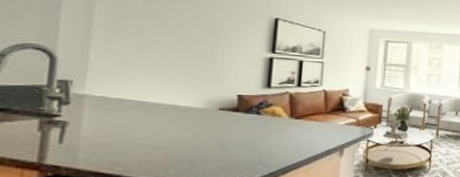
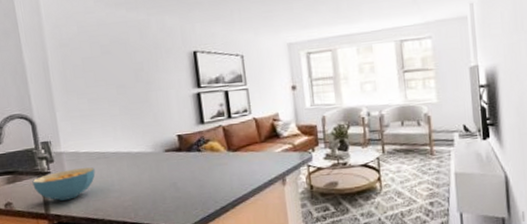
cereal bowl: none [29,115,125,149] -> present [32,167,95,201]

